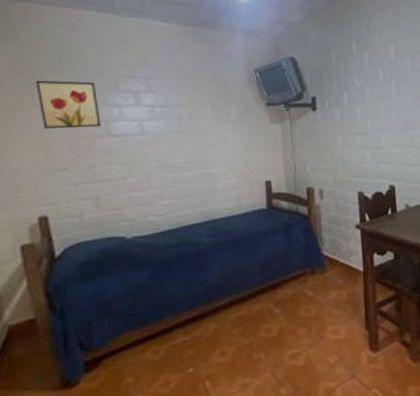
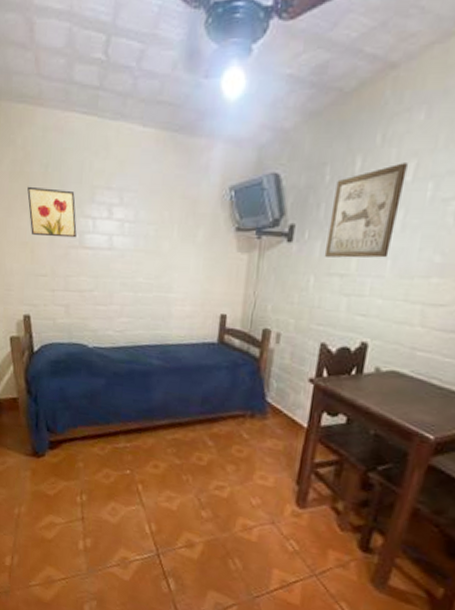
wall art: none [341,46,392,120] -> present [324,163,408,258]

